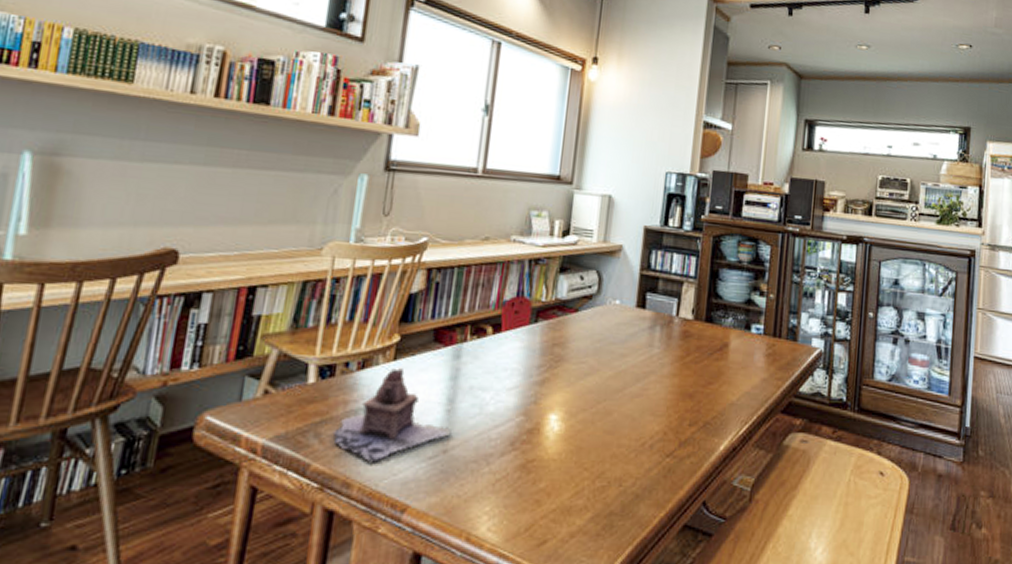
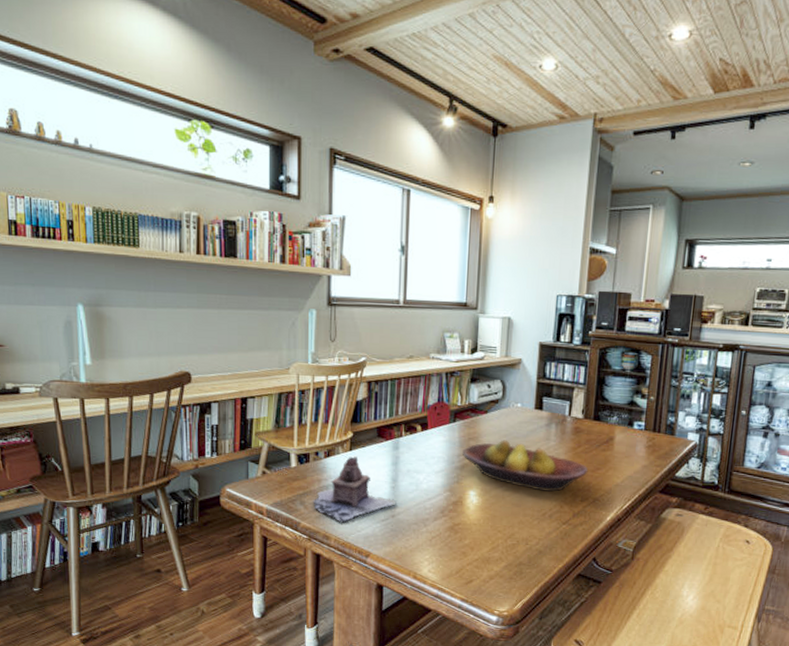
fruit bowl: none [544,346,699,414] -> present [463,440,589,492]

